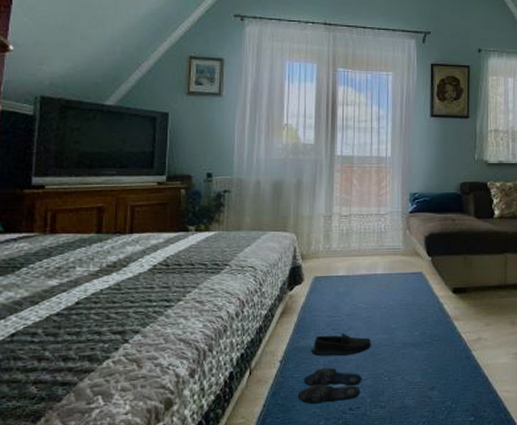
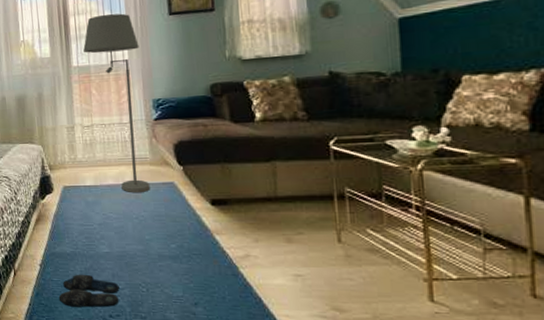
shoe: present [310,333,371,357] -> none [66,242,125,265]
floor lamp: none [349,108,402,283] -> present [83,13,151,193]

